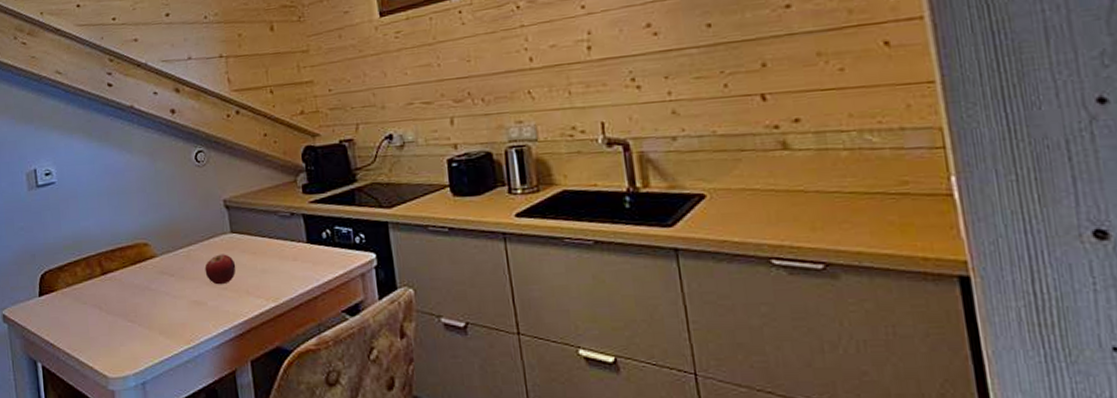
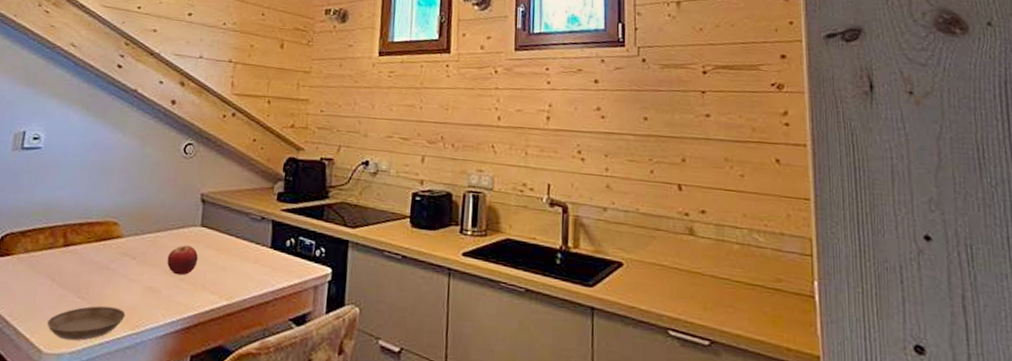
saucer: none [105,325,178,363] -> present [47,306,126,341]

